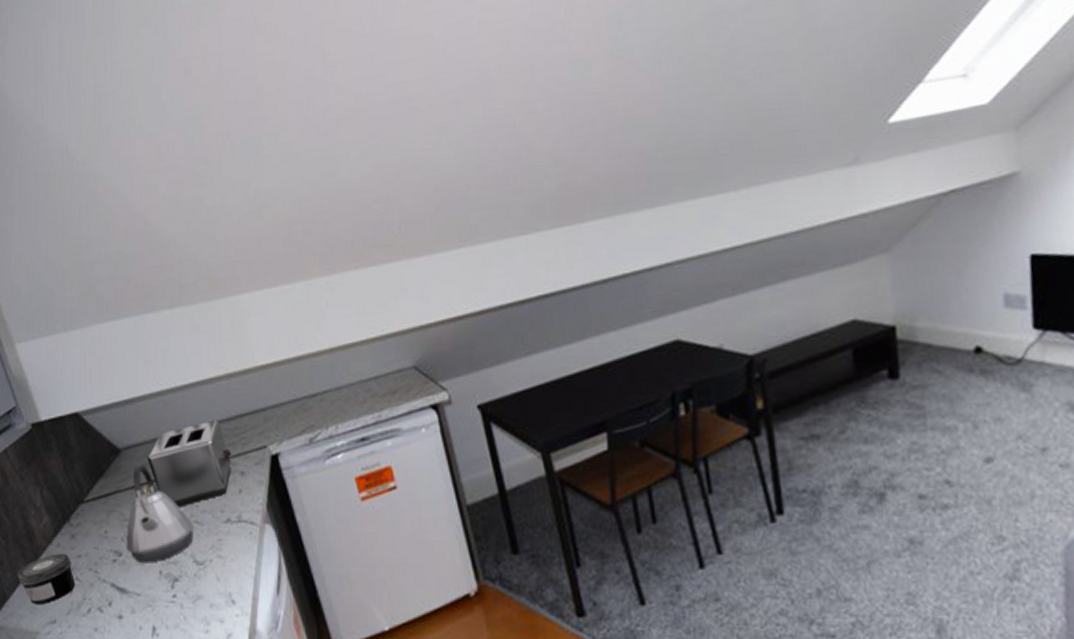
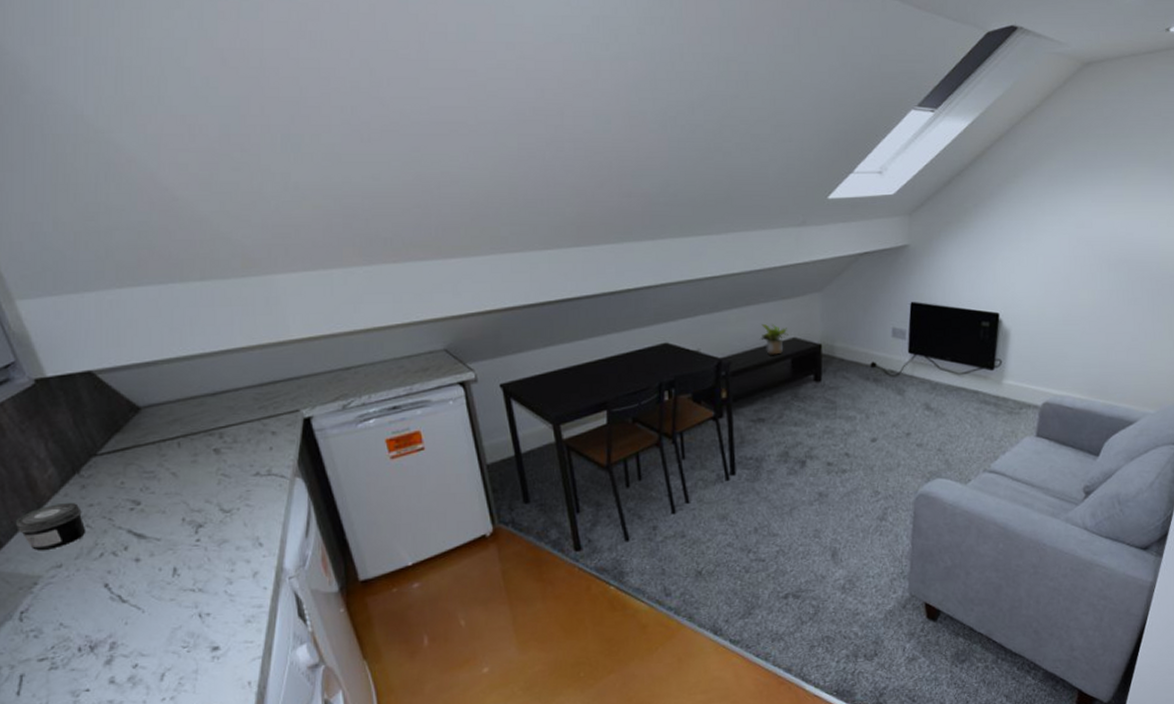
kettle: present [126,464,194,564] -> none [145,421,220,512]
toaster: present [147,419,232,507] -> none [171,384,263,462]
potted plant: none [804,303,846,346] -> present [759,323,788,355]

